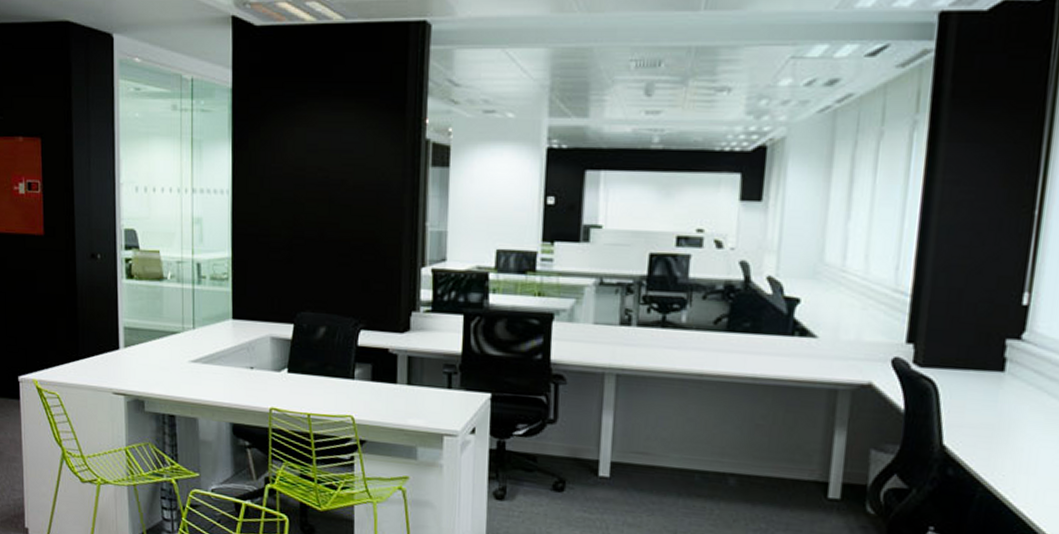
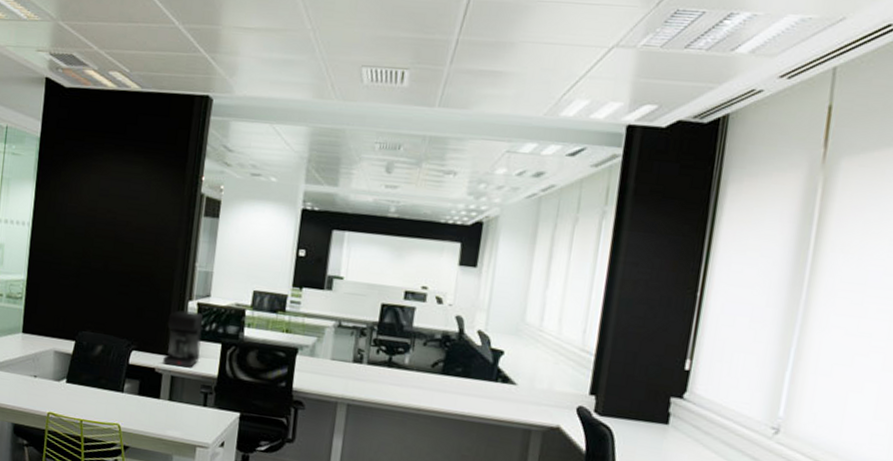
coffee maker: none [397,279,440,346] -> present [163,310,204,368]

